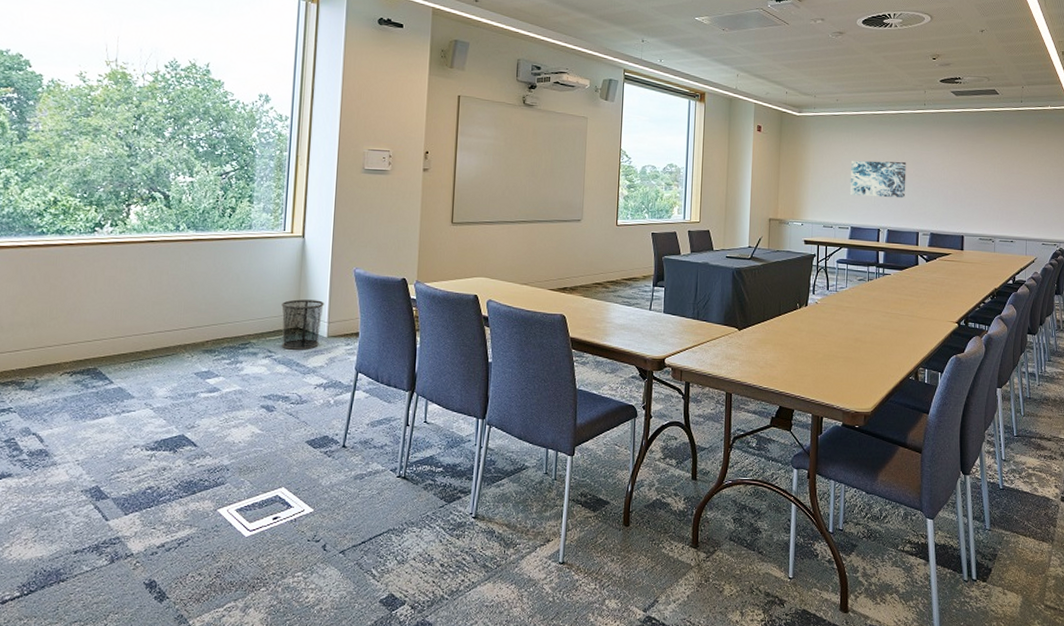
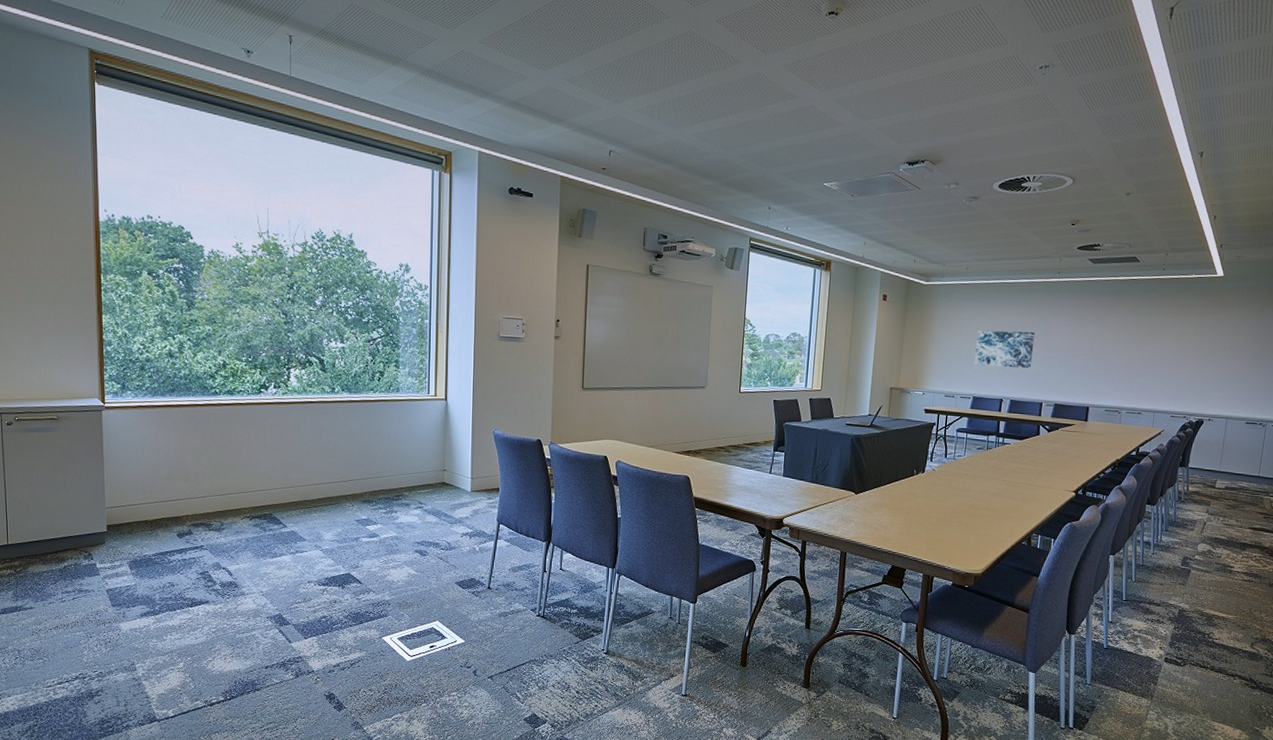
waste bin: present [281,299,324,350] -> none [429,457,467,503]

